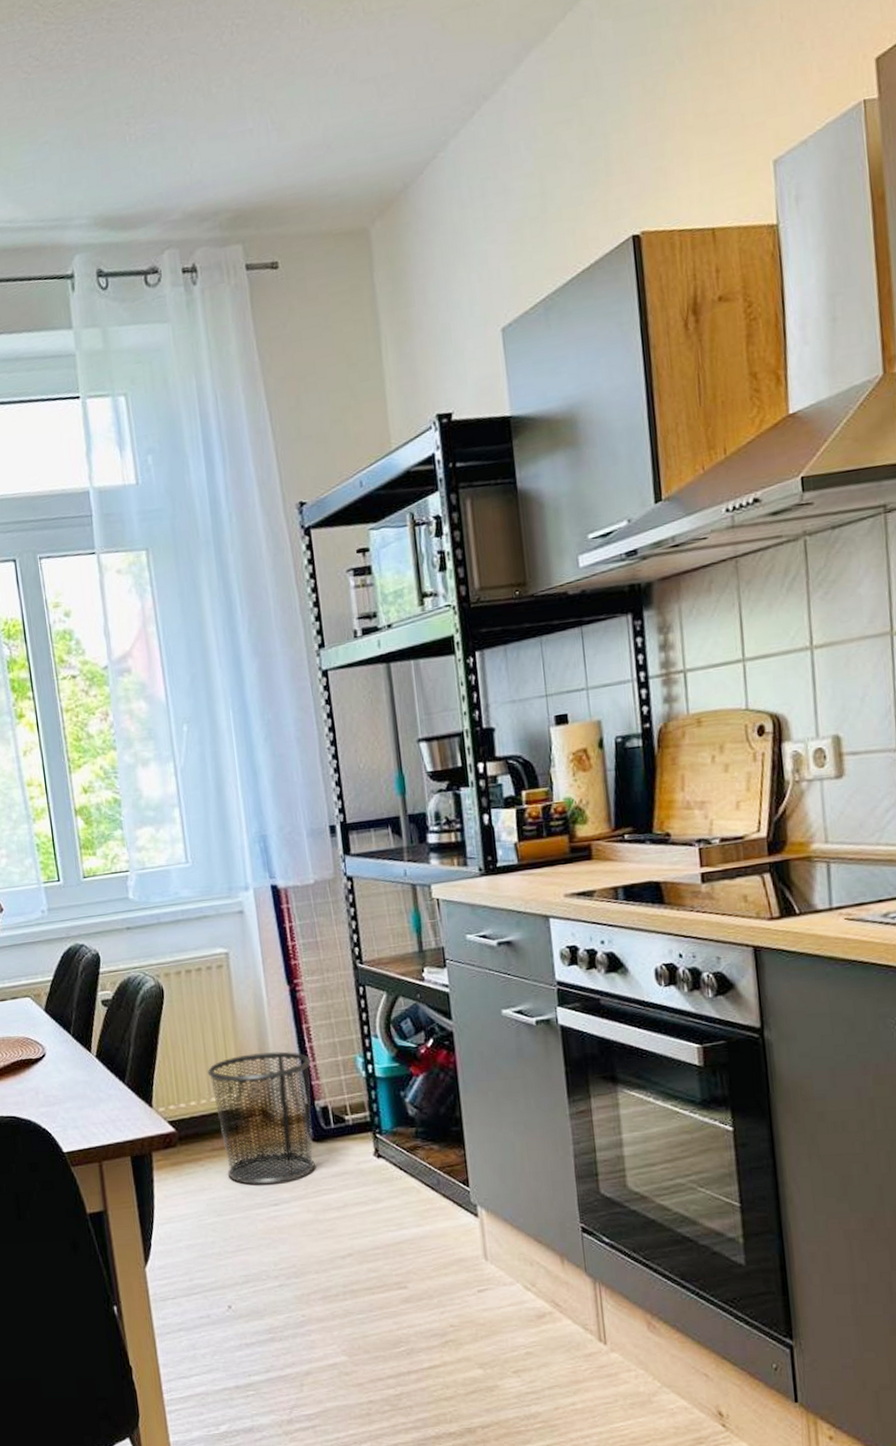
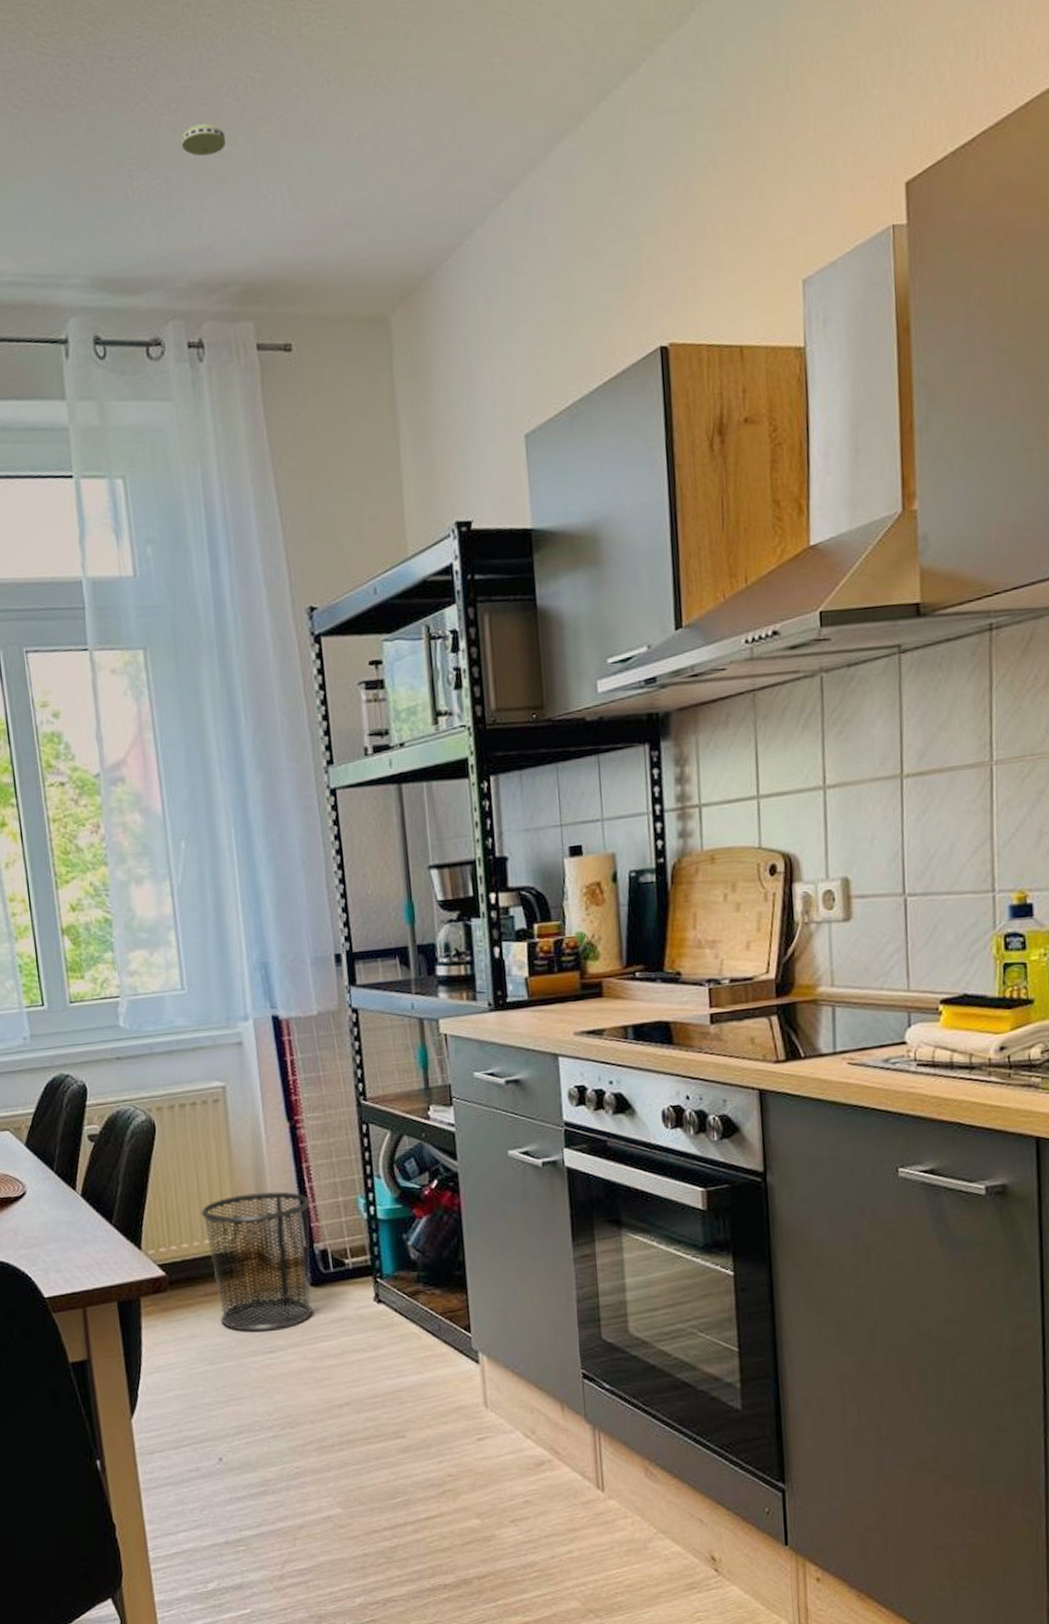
smoke detector: none [173,69,215,100] -> present [181,123,227,157]

